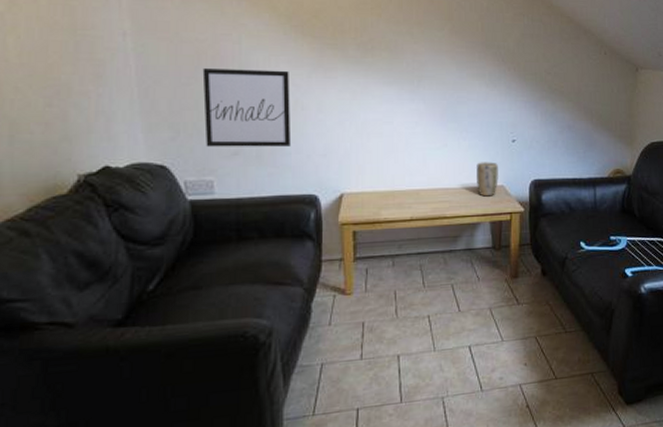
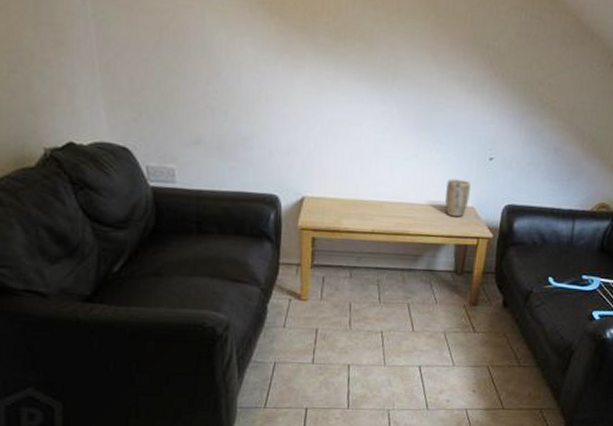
wall art: present [202,67,292,147] -> none [164,43,255,140]

